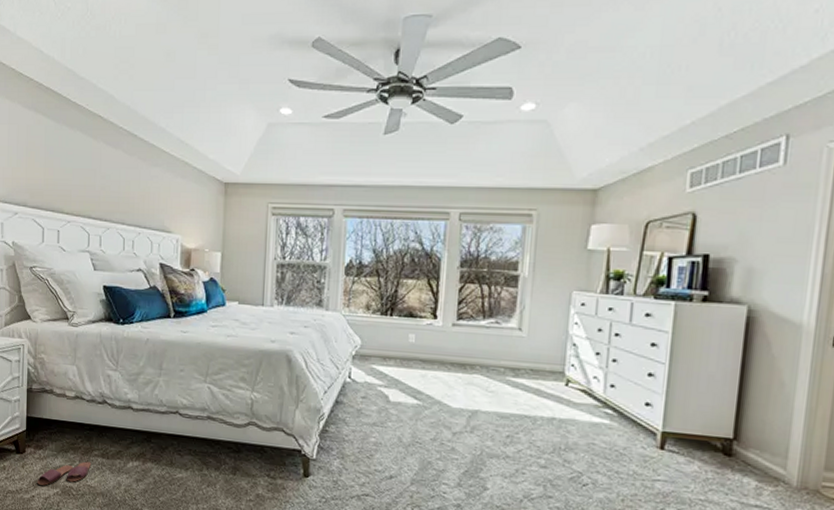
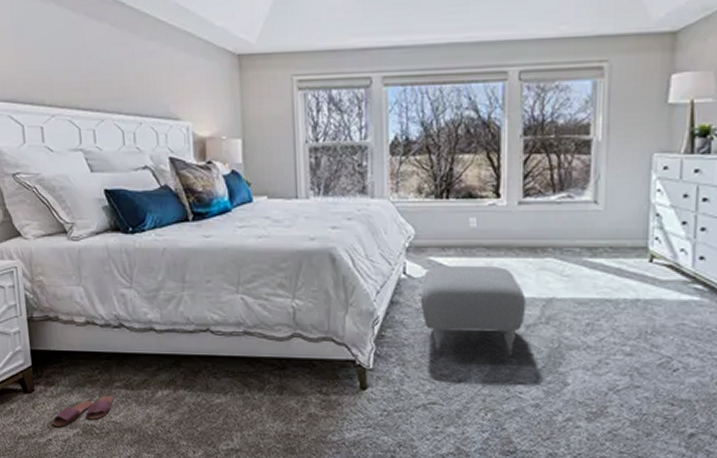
ottoman: none [361,373,454,458] -> present [420,265,526,356]

